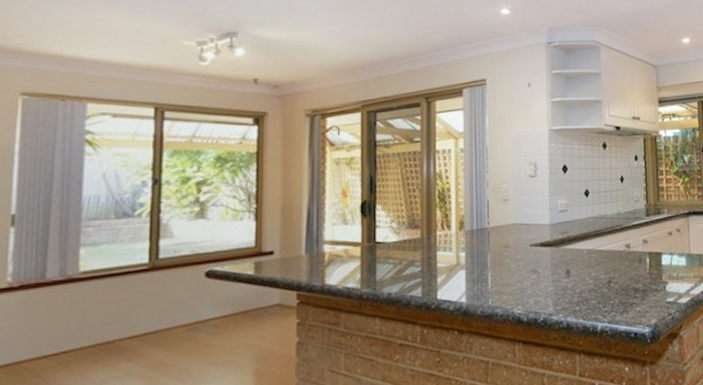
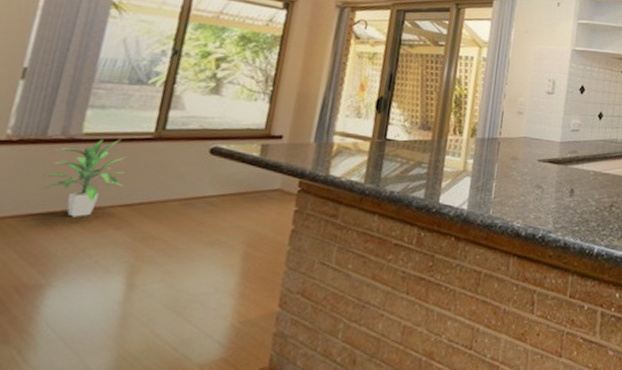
indoor plant: none [47,274,128,354] -> present [40,138,125,217]

